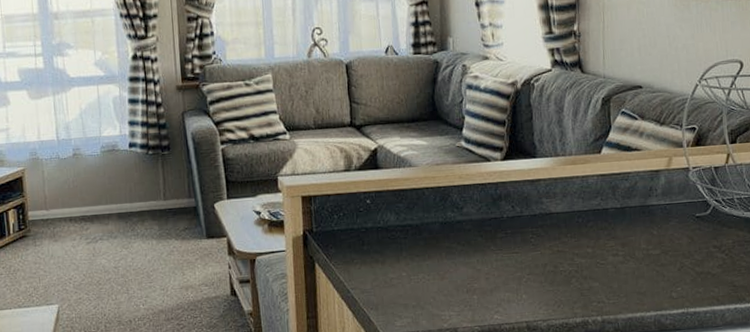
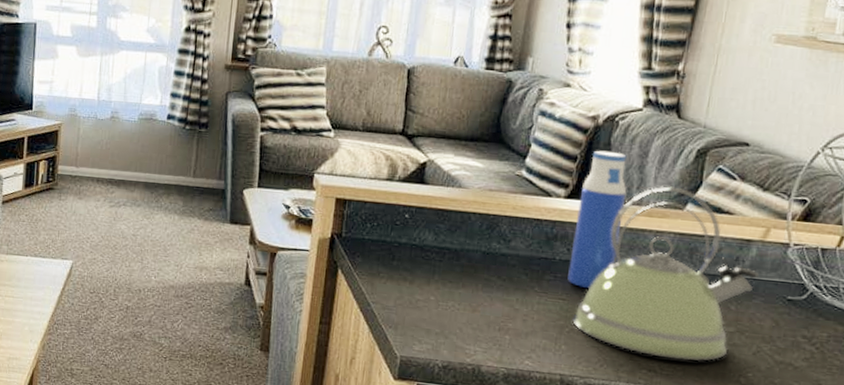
water bottle: none [514,111,554,239] -> present [567,150,627,289]
kettle: none [527,134,670,289] -> present [572,186,759,361]

